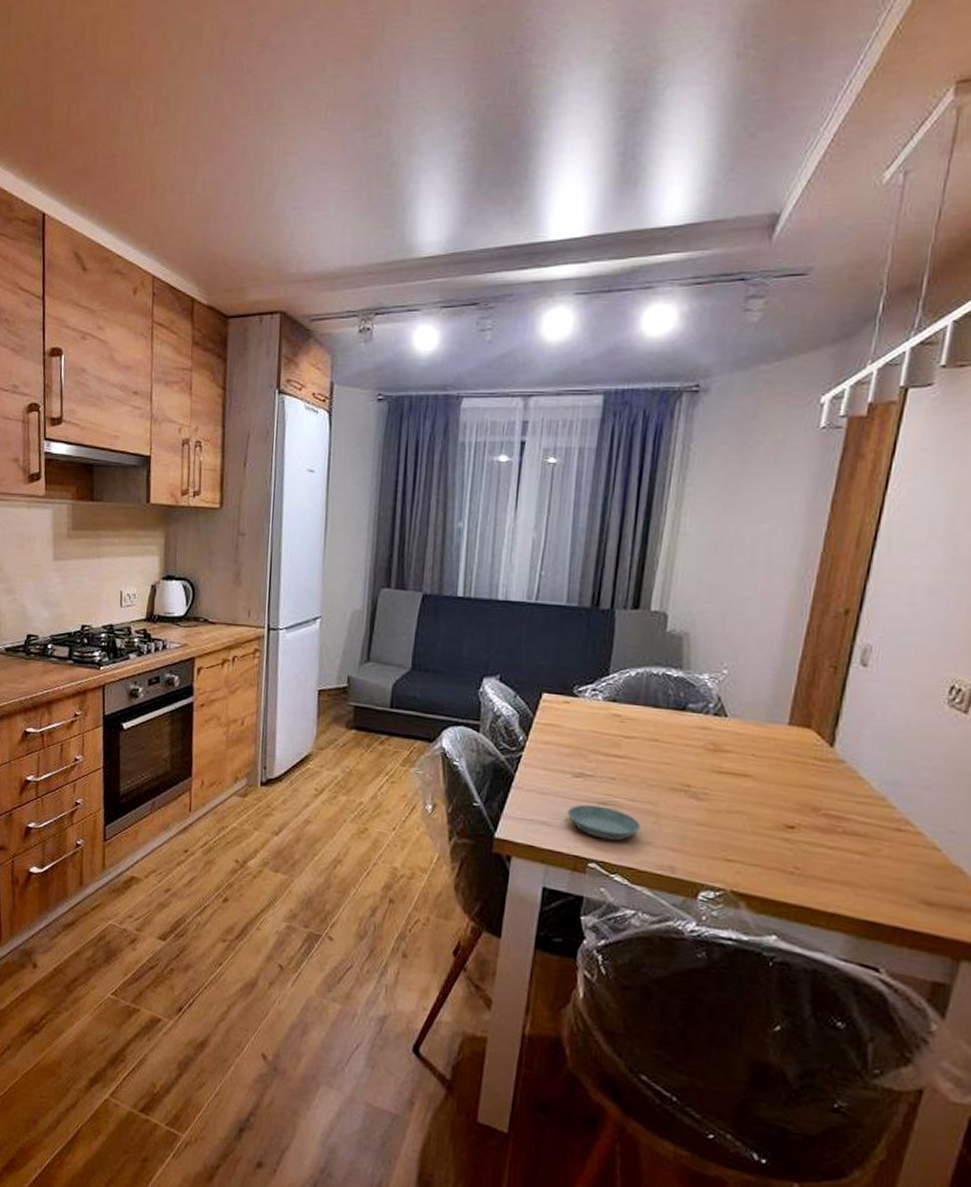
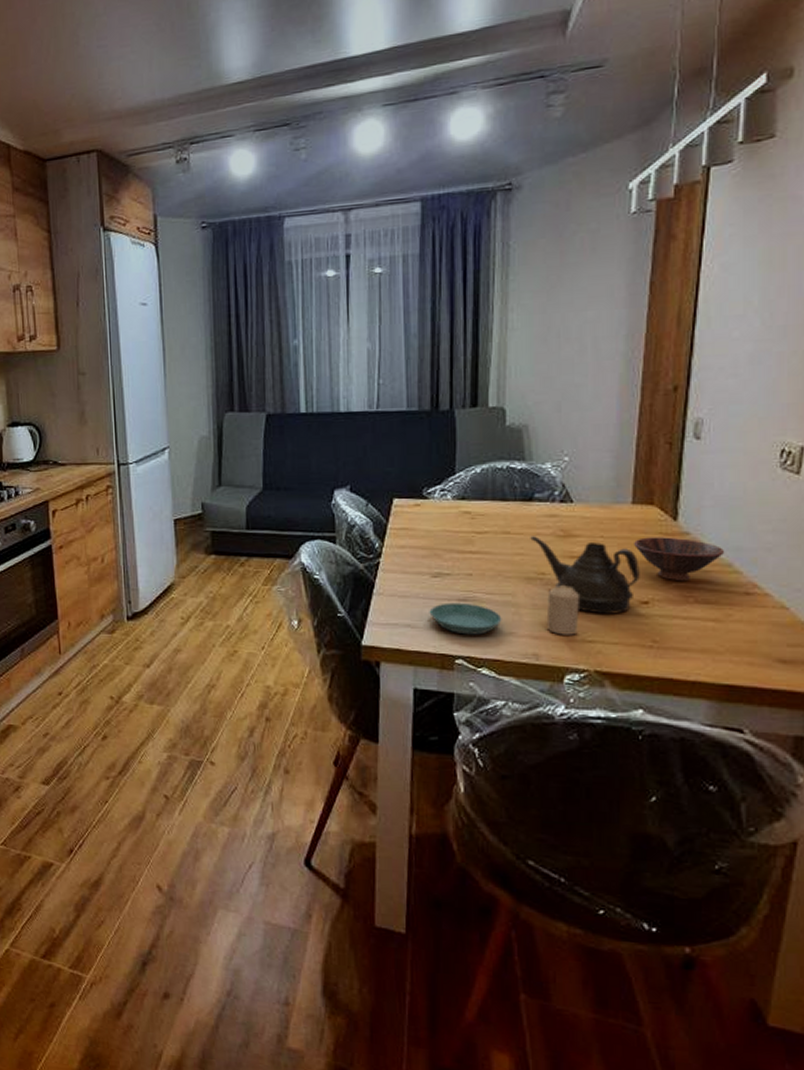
teapot: none [679,746,789,836] -> present [530,536,640,614]
candle: none [686,799,723,852] -> present [546,584,579,635]
bowl: none [786,760,881,811] -> present [634,537,725,582]

